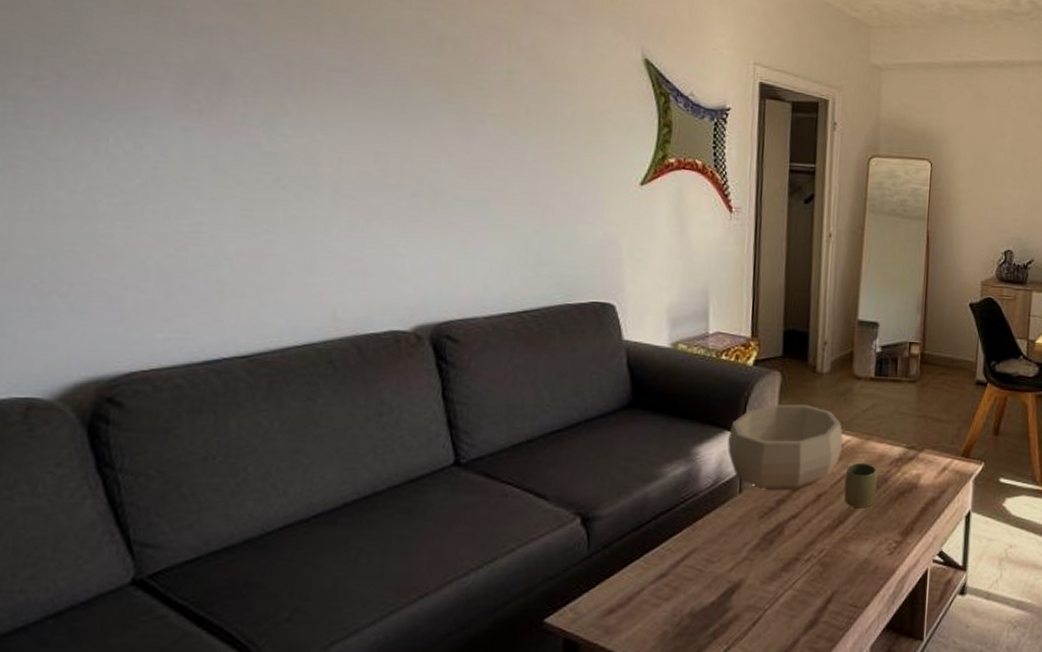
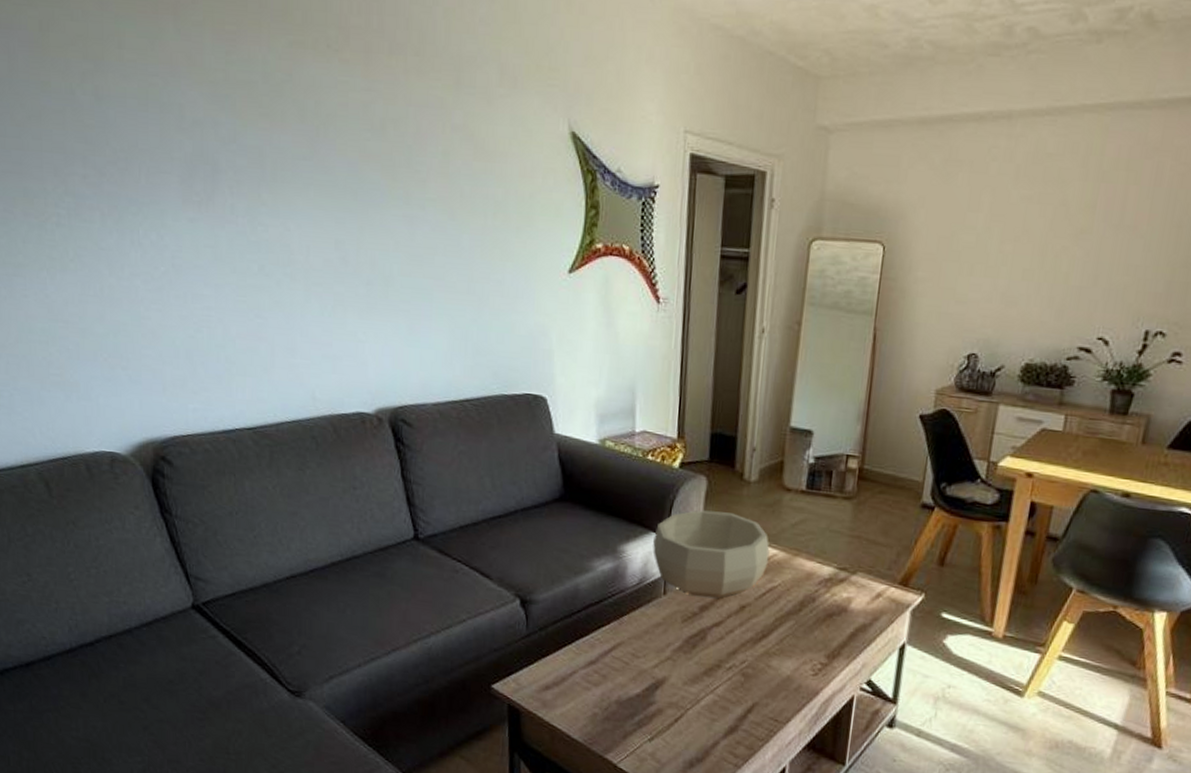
mug: present [844,462,877,508] -> none [768,578,805,625]

